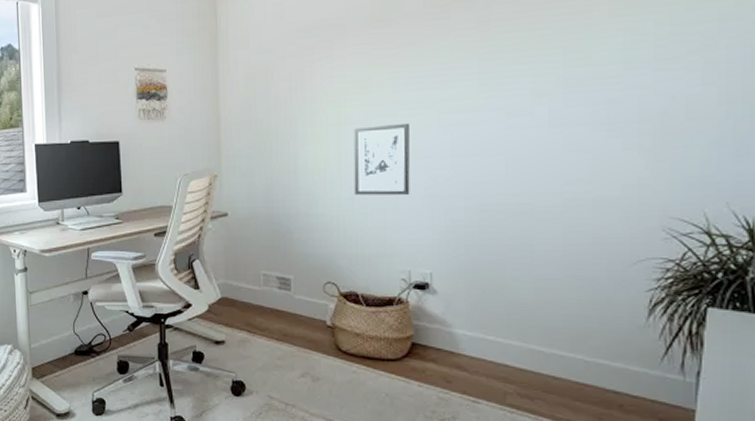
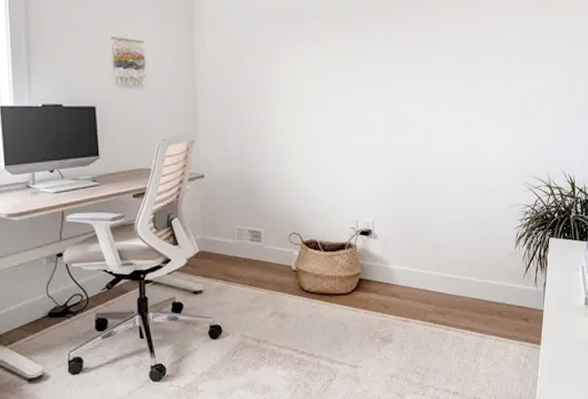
wall art: present [353,122,410,196] -> none [312,100,357,160]

